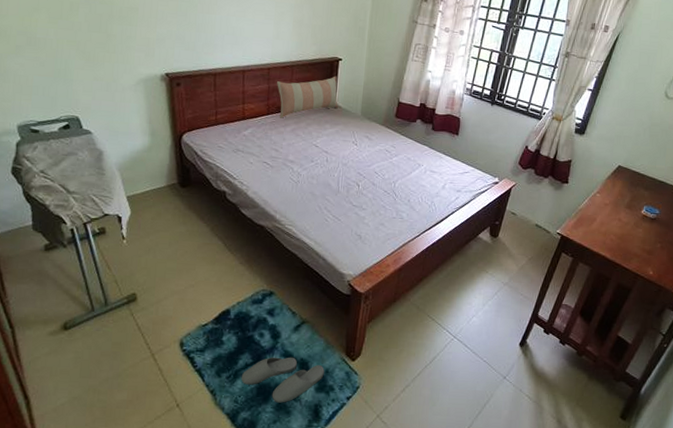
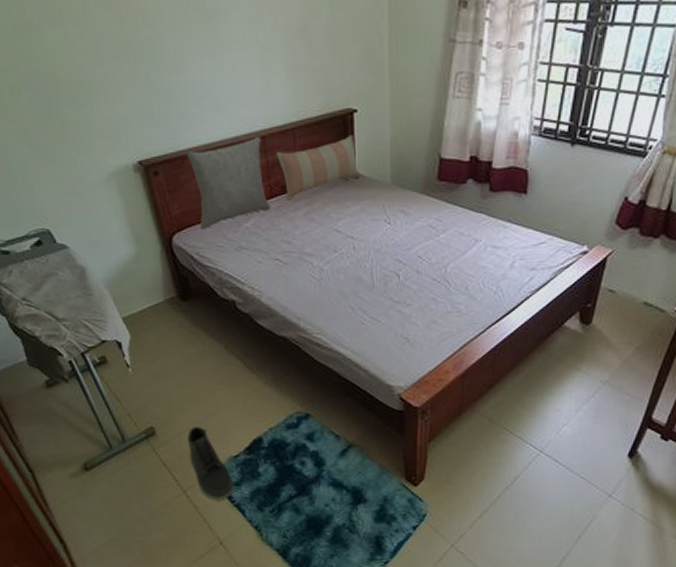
sneaker: none [163,295,199,365] -> present [187,426,235,500]
pillow: none [205,68,266,133] -> present [186,137,270,230]
slippers: present [241,357,325,403] -> none [286,485,382,536]

